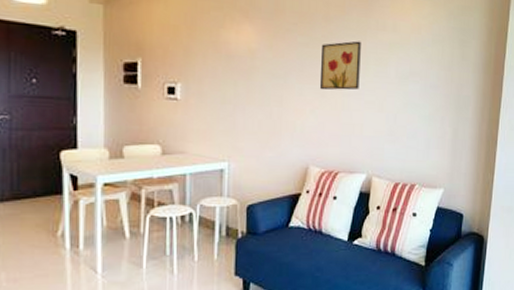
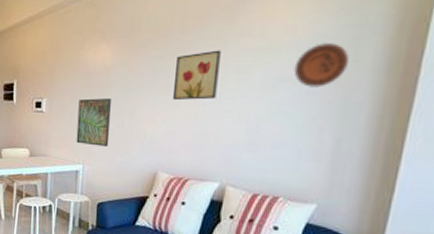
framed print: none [219,84,259,140] -> present [76,97,112,147]
decorative plate: none [420,42,459,82] -> present [293,43,350,87]

